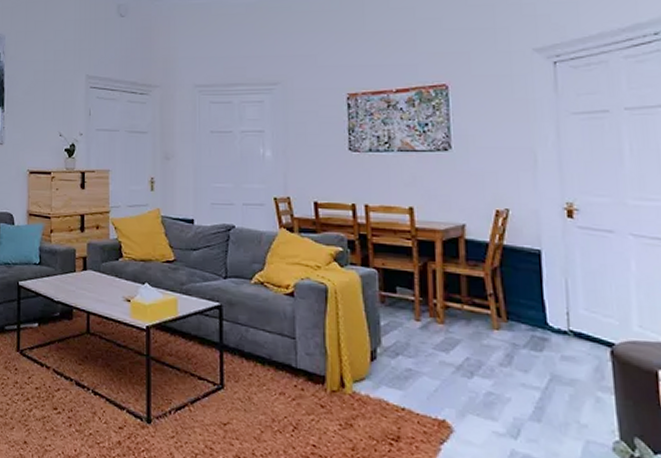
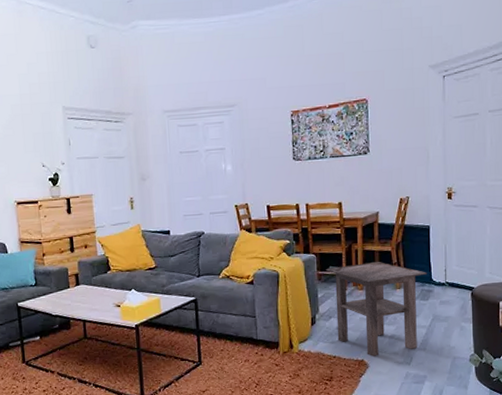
side table: none [390,288,539,419] -> present [325,262,427,356]

